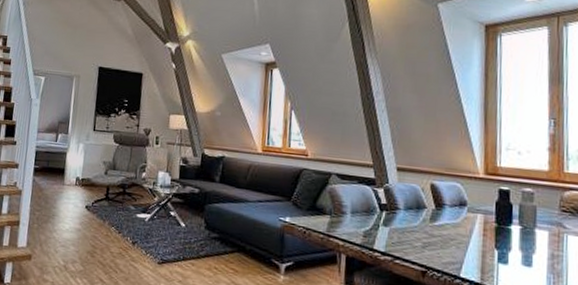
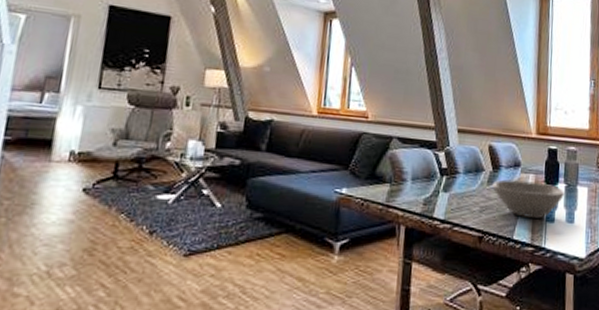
bowl: none [434,217,519,260] -> present [491,179,564,219]

